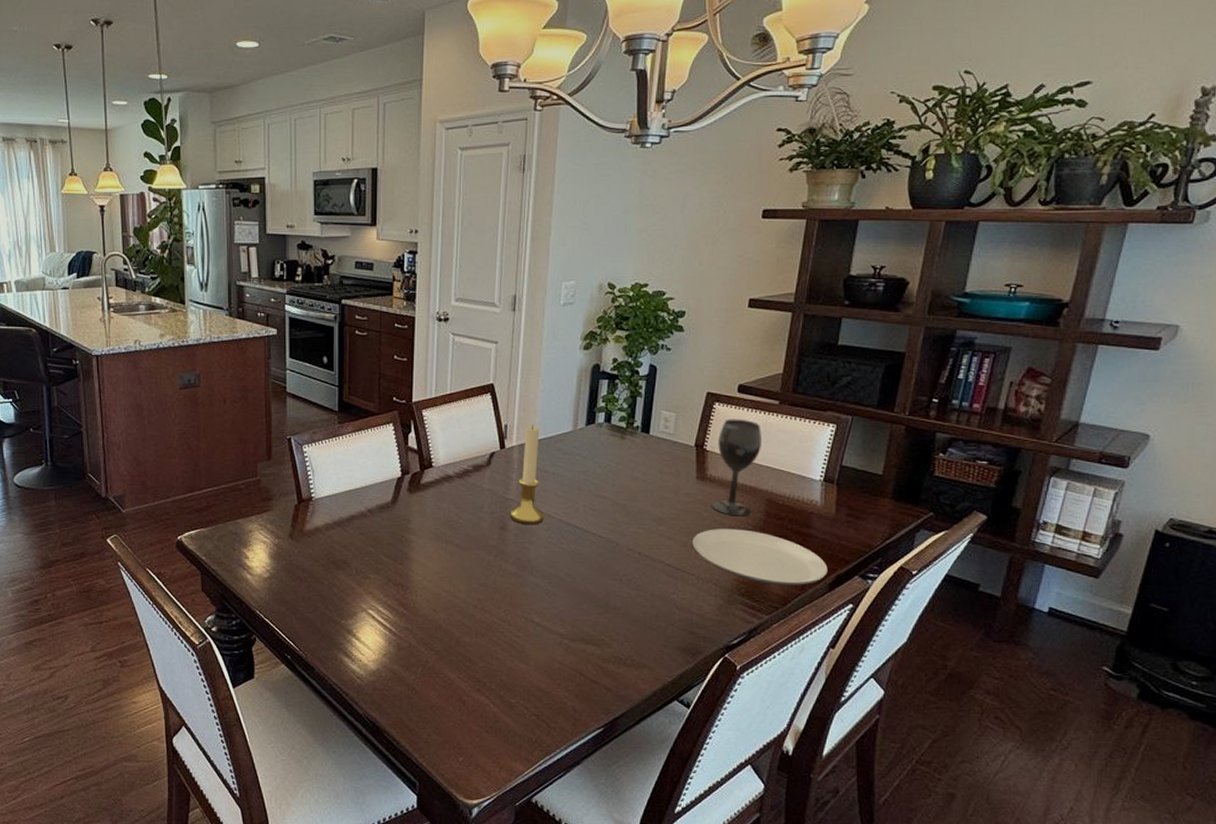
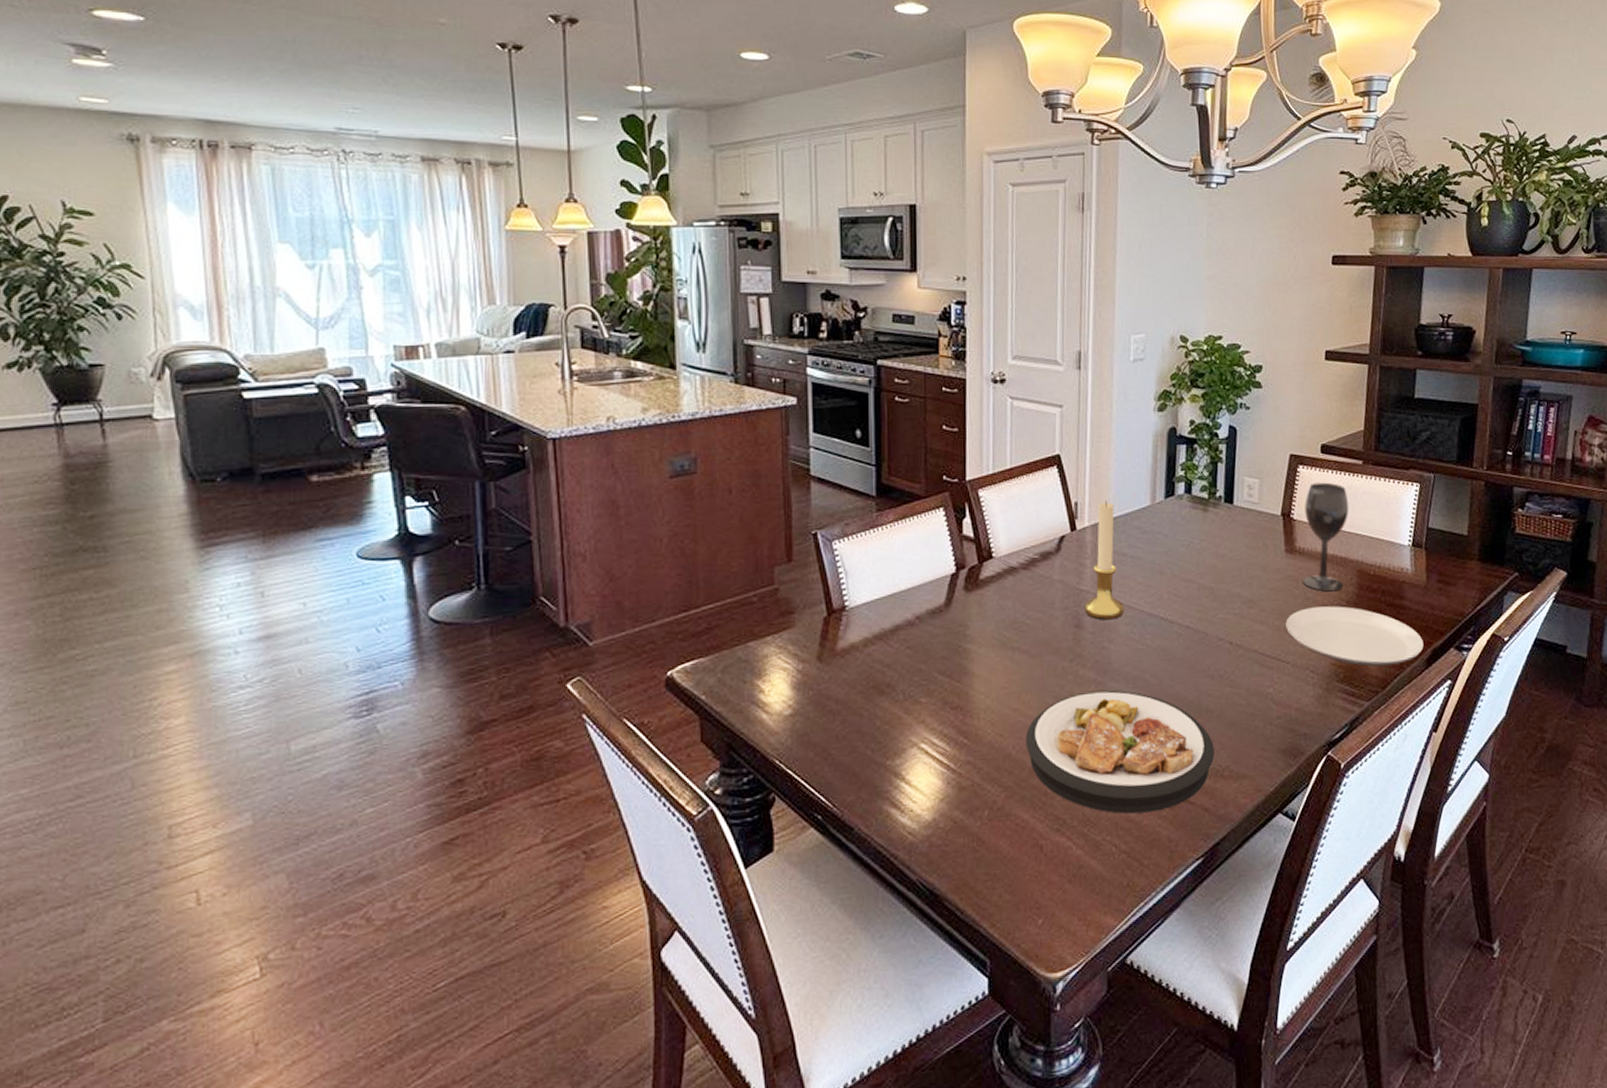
plate: none [455,582,619,686] -> present [1026,690,1215,814]

